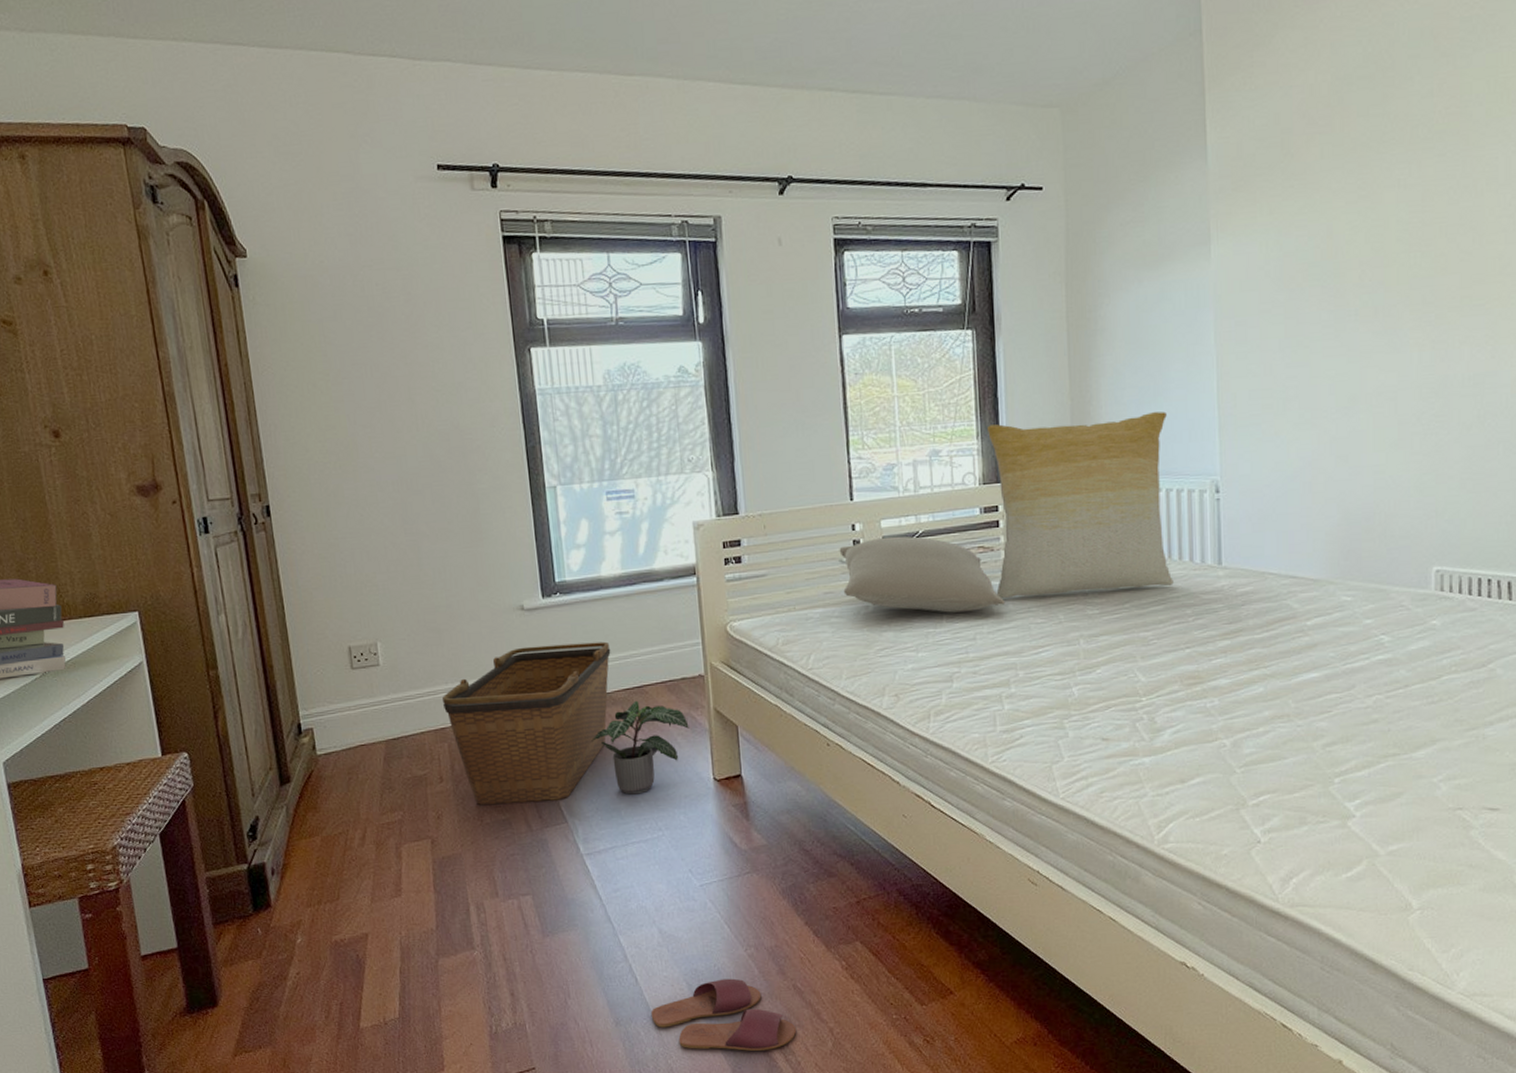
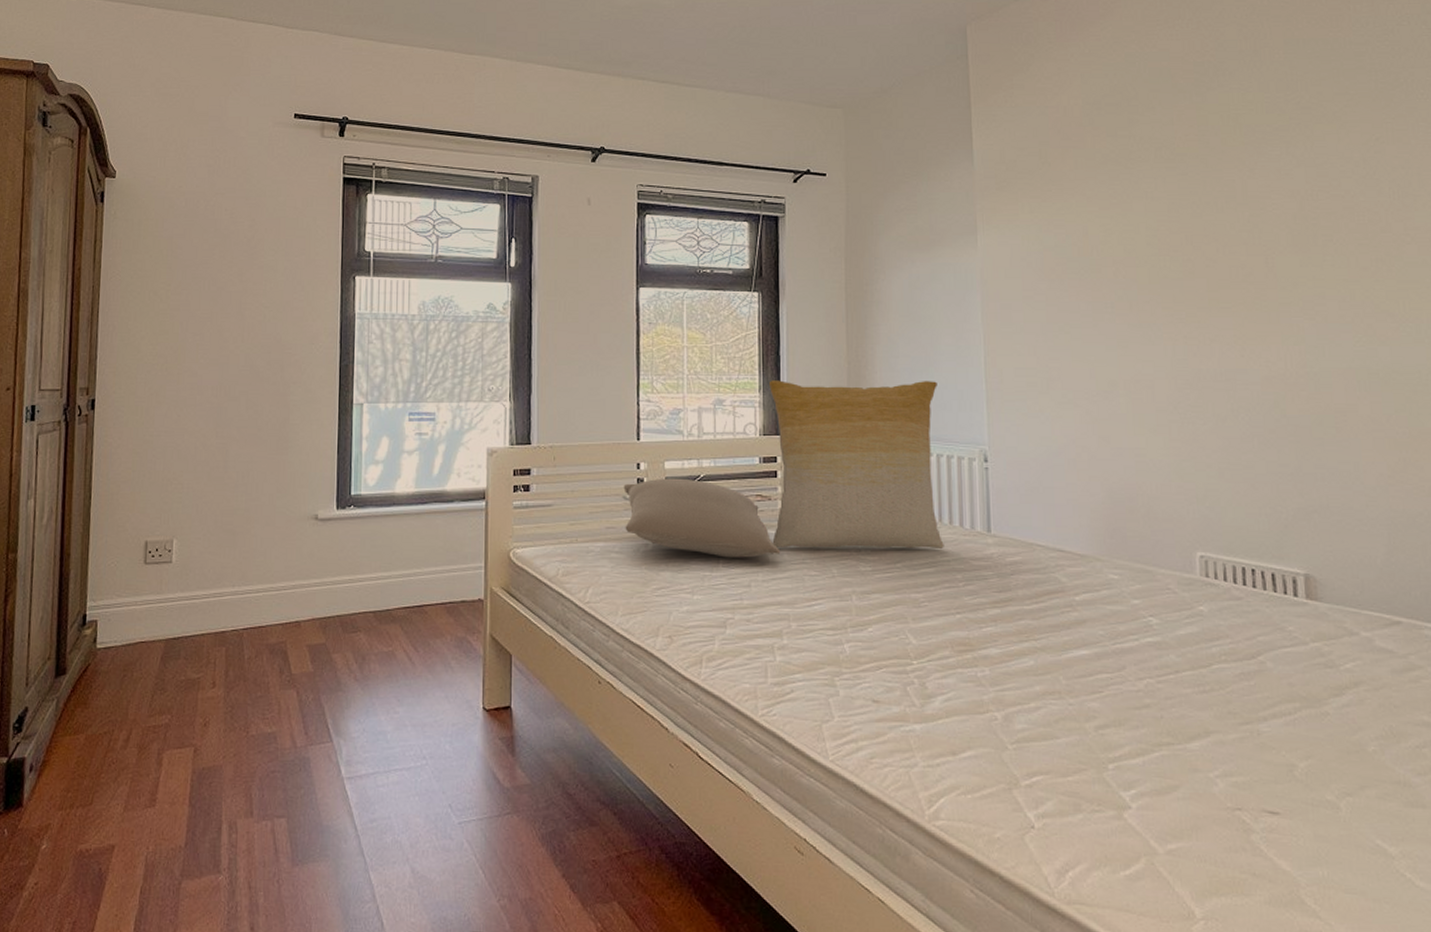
bicycle basket: present [442,641,611,805] -> none [227,556,396,717]
potted plant: present [592,700,689,795] -> none [367,620,464,718]

